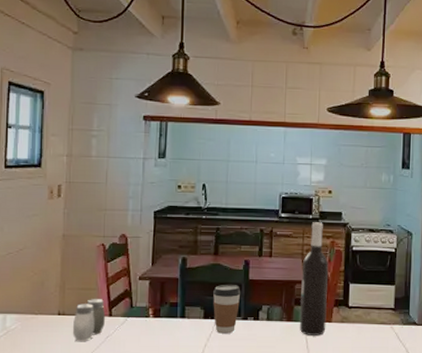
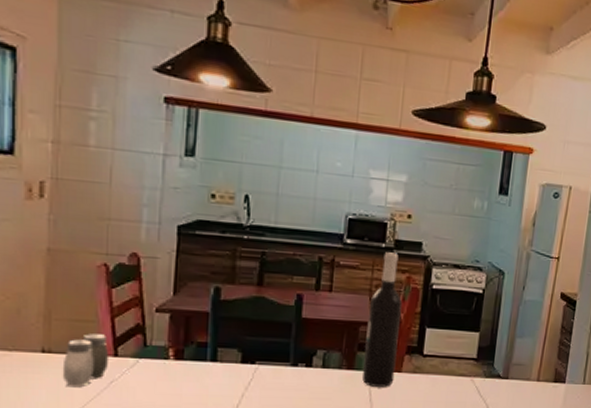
coffee cup: present [213,285,241,334] -> none [254,323,291,382]

